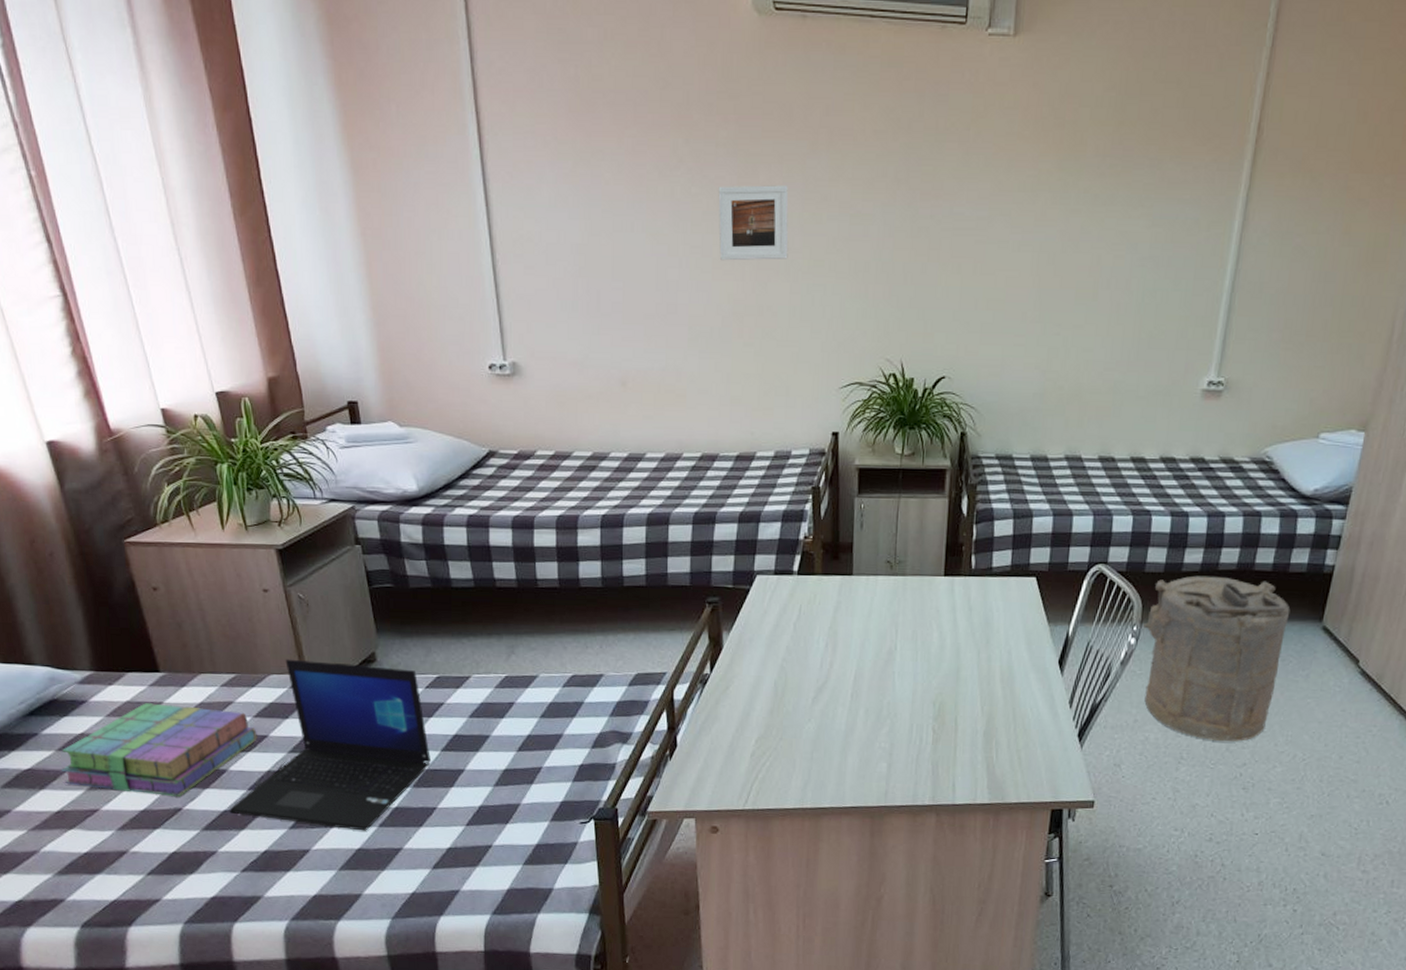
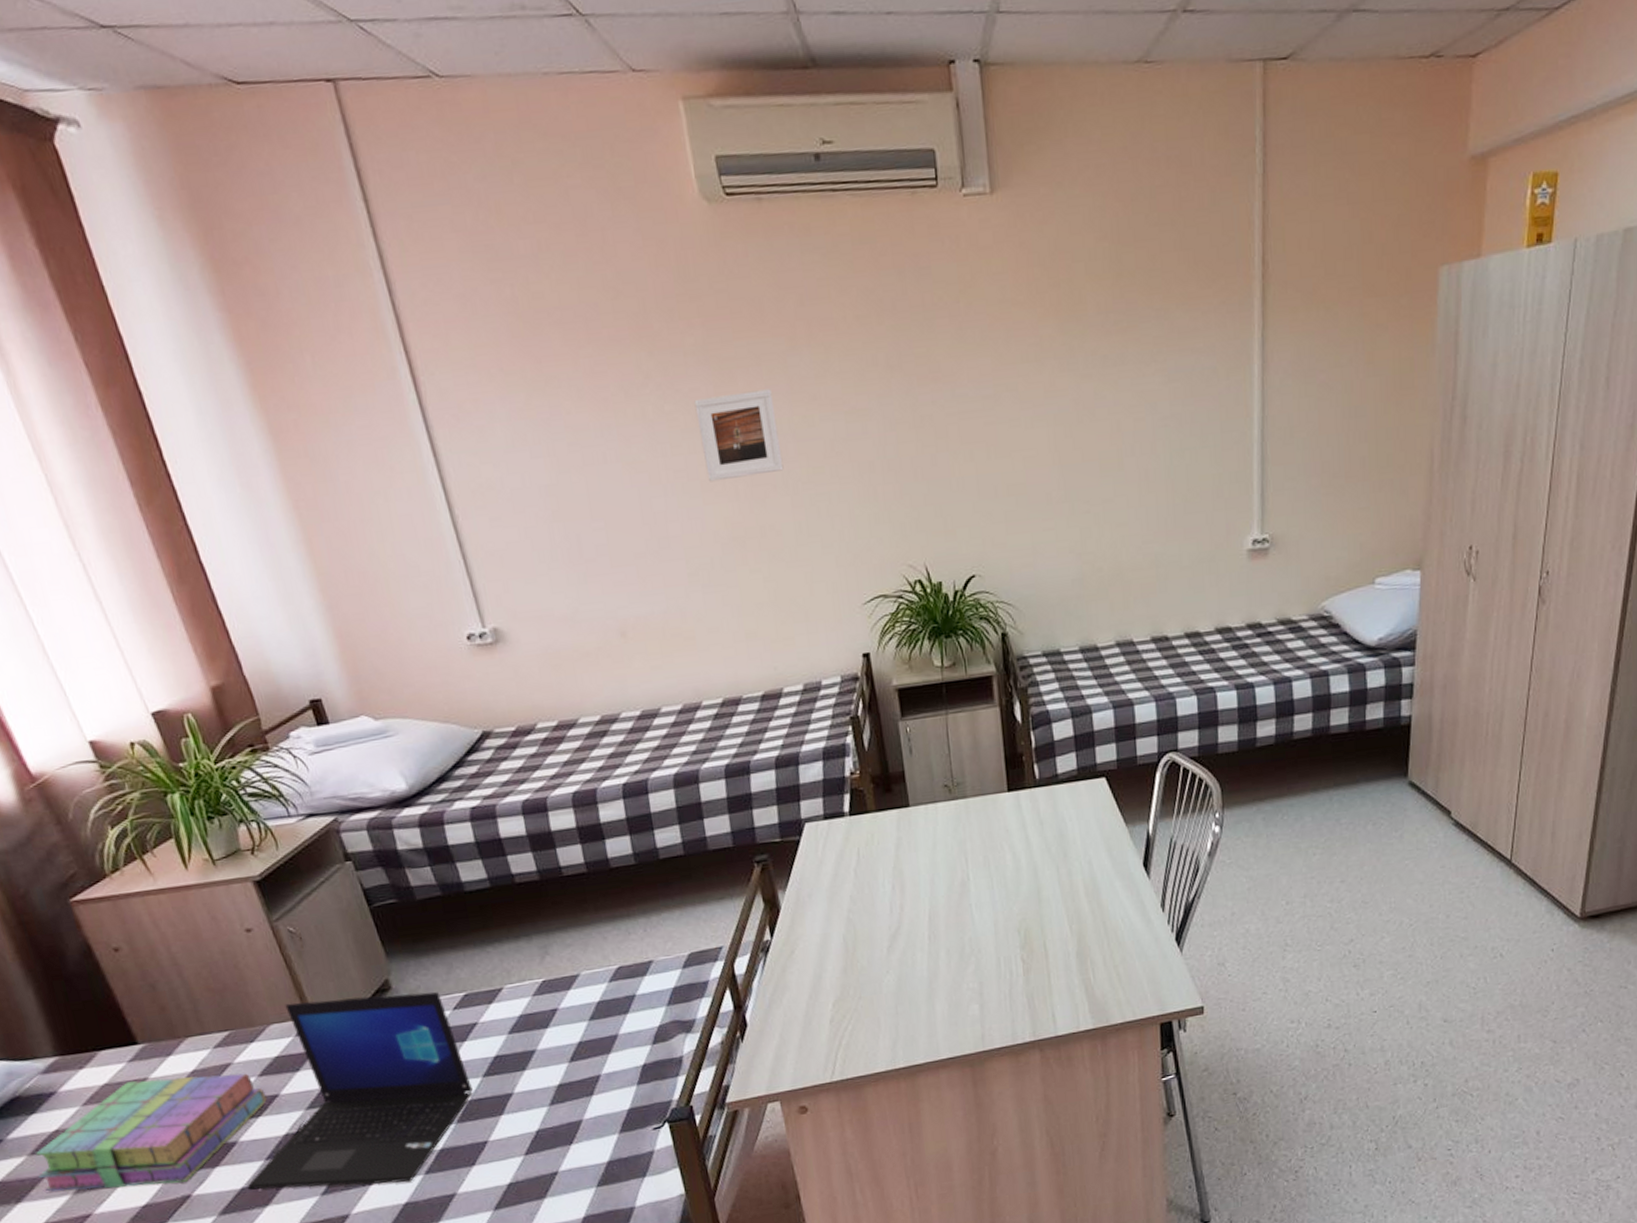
laundry hamper: present [1143,575,1290,742] -> none [1226,743,1374,921]

